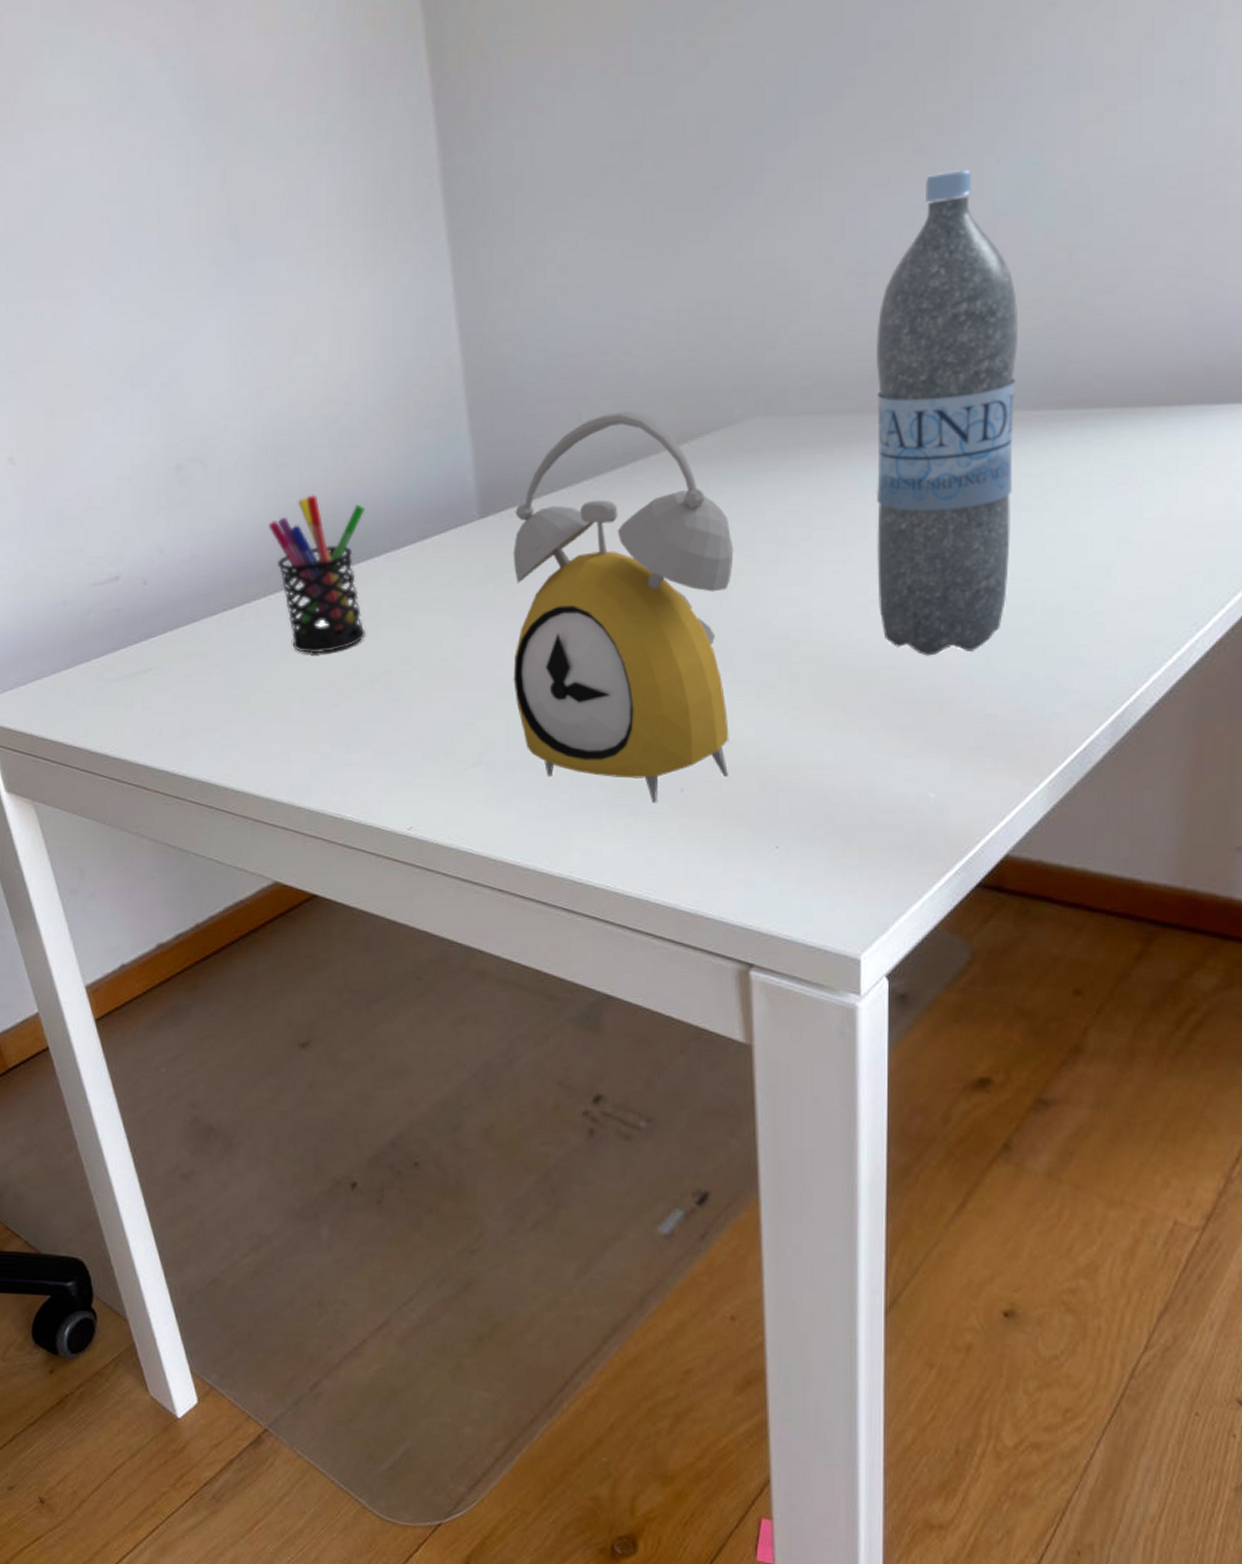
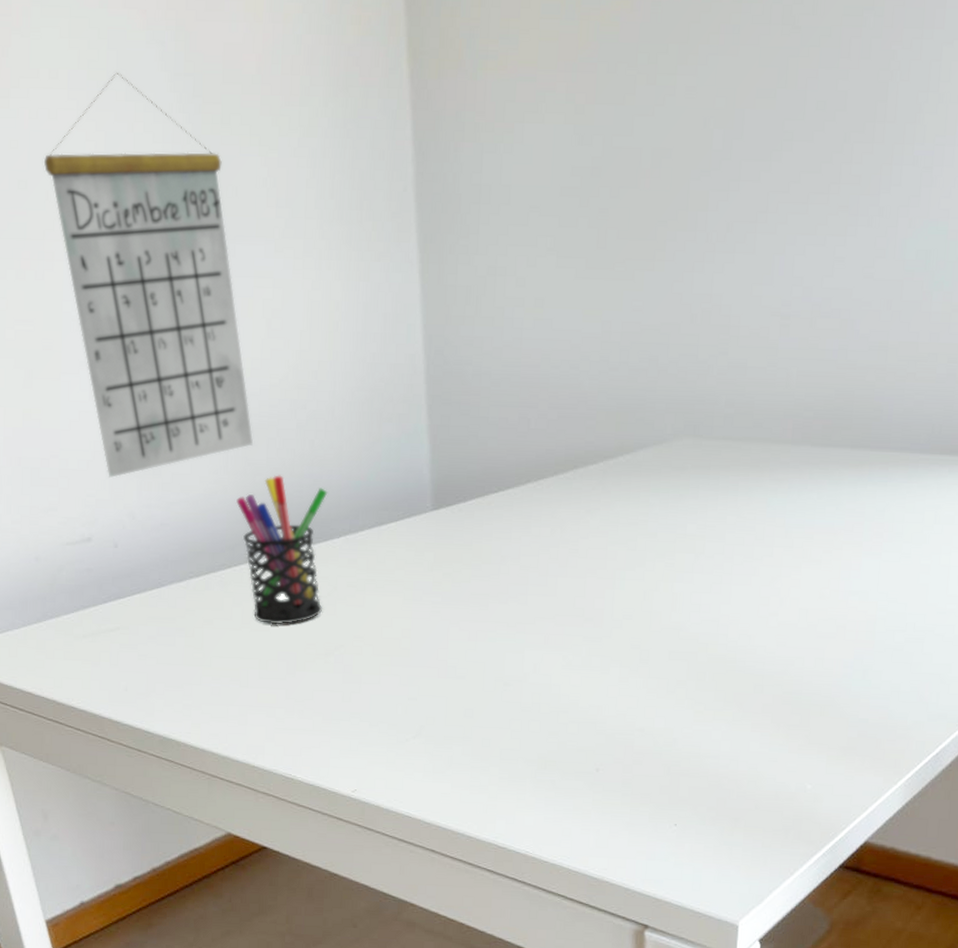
calendar: none [58,103,283,512] -> present [43,72,253,478]
alarm clock: present [513,410,734,804] -> none [455,421,657,781]
water bottle: present [875,169,1017,656] -> none [777,228,915,665]

